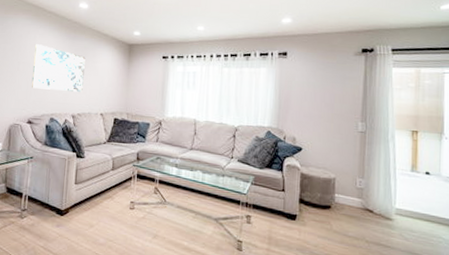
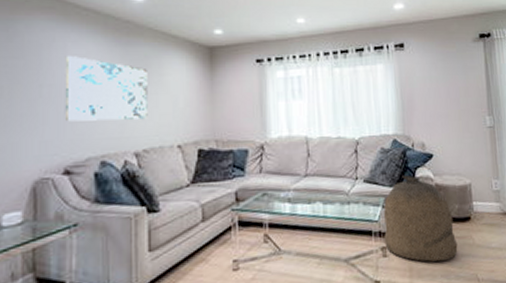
bag: none [249,161,316,237] -> present [383,175,458,262]

